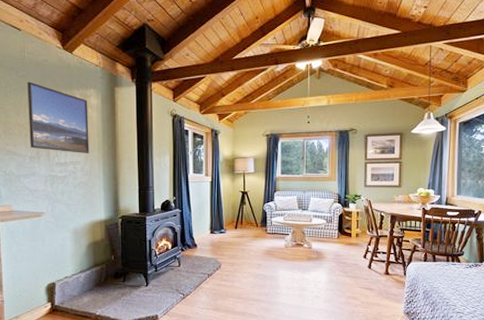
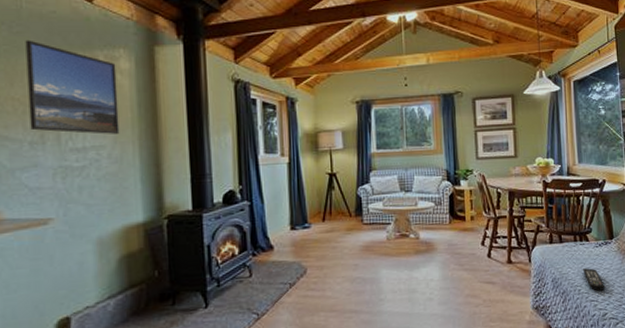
remote control: none [452,285,472,305] -> present [583,268,606,291]

